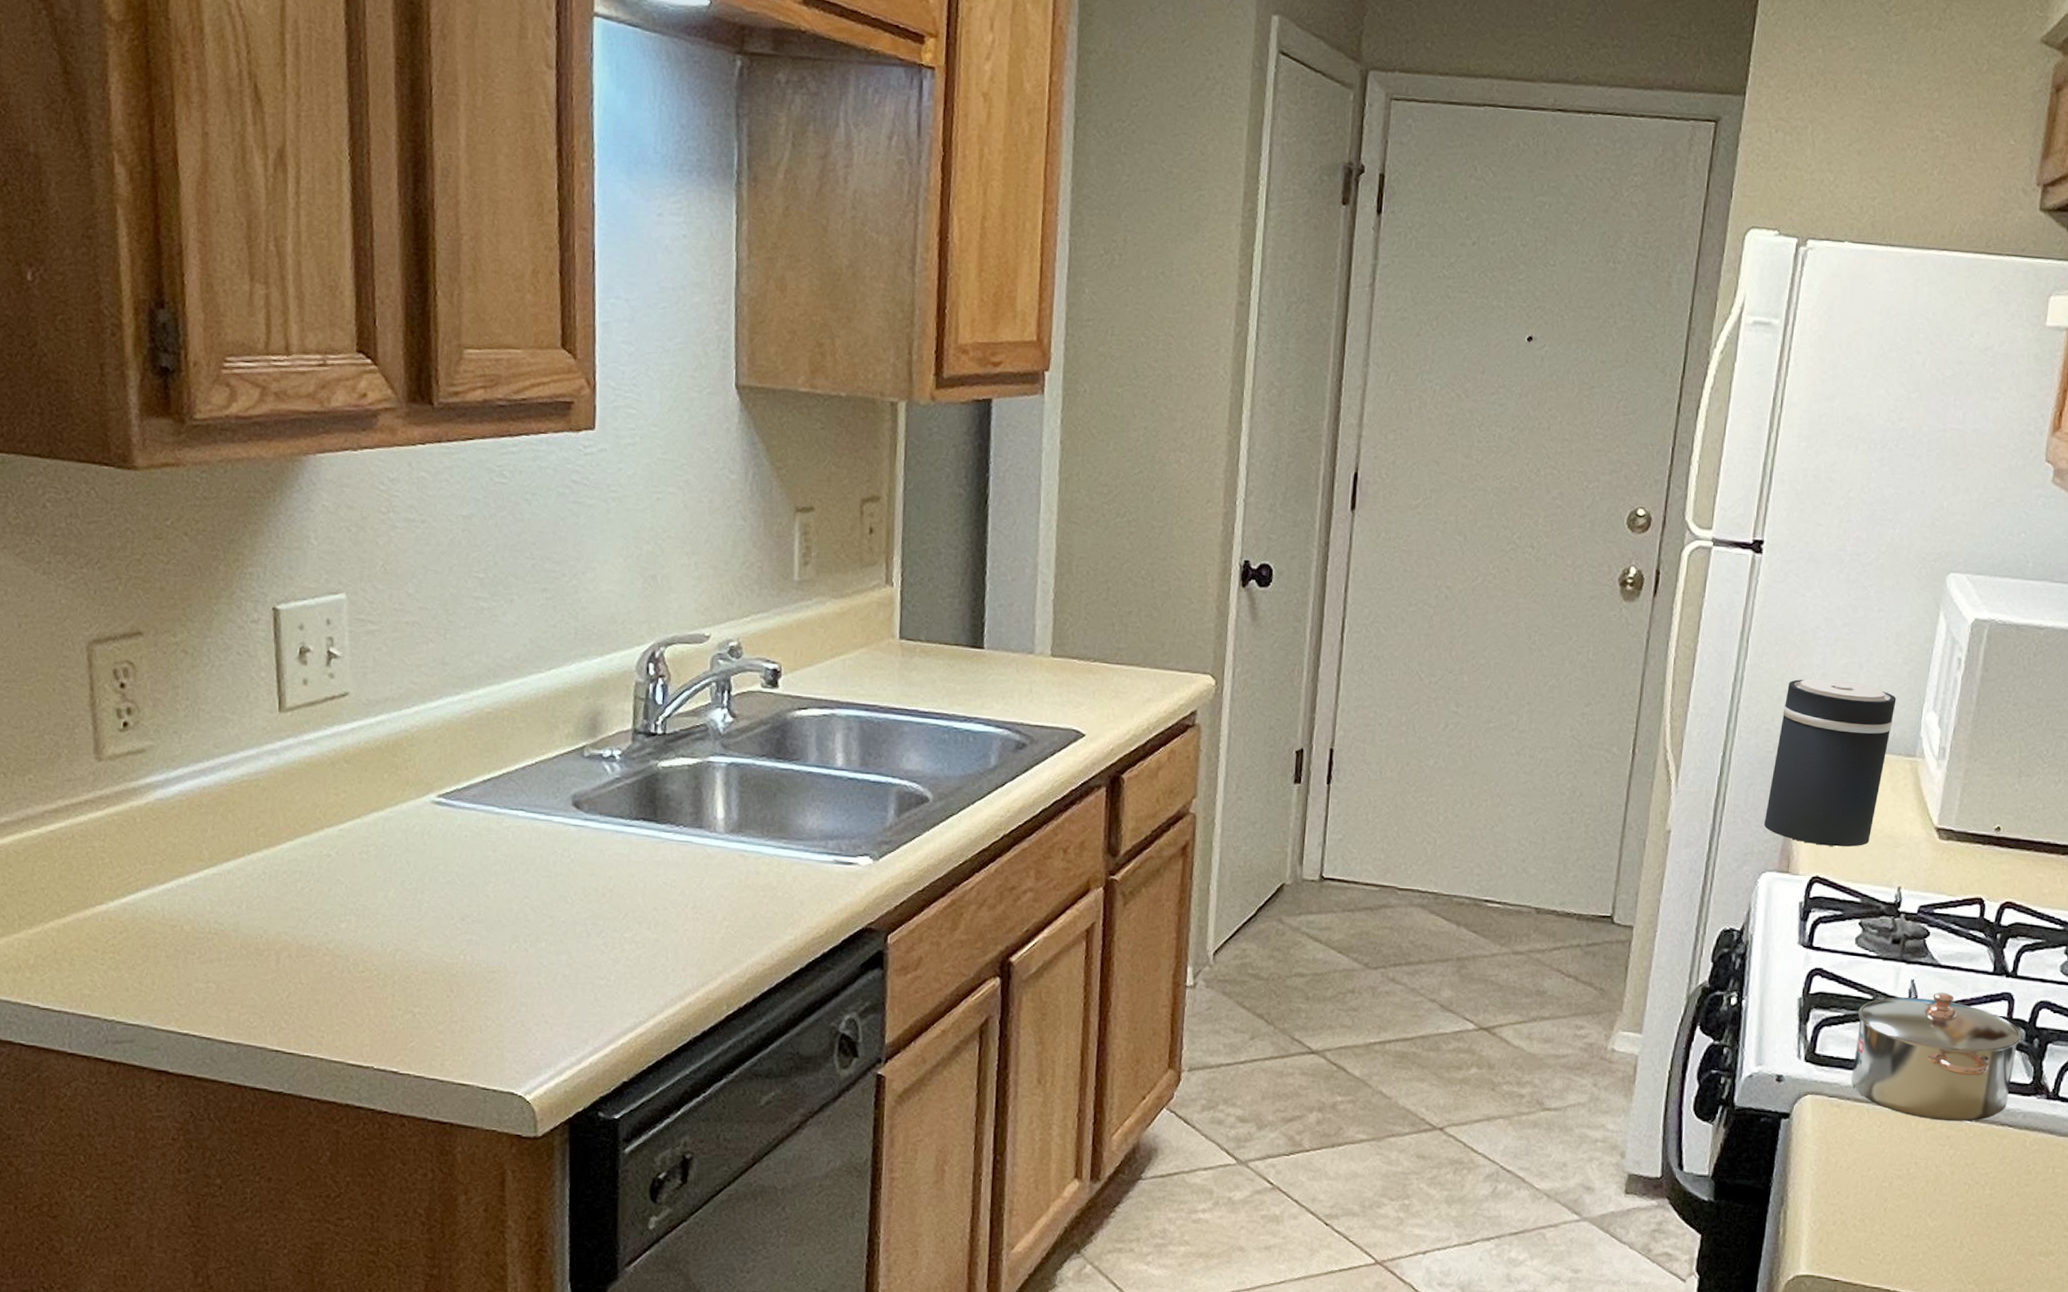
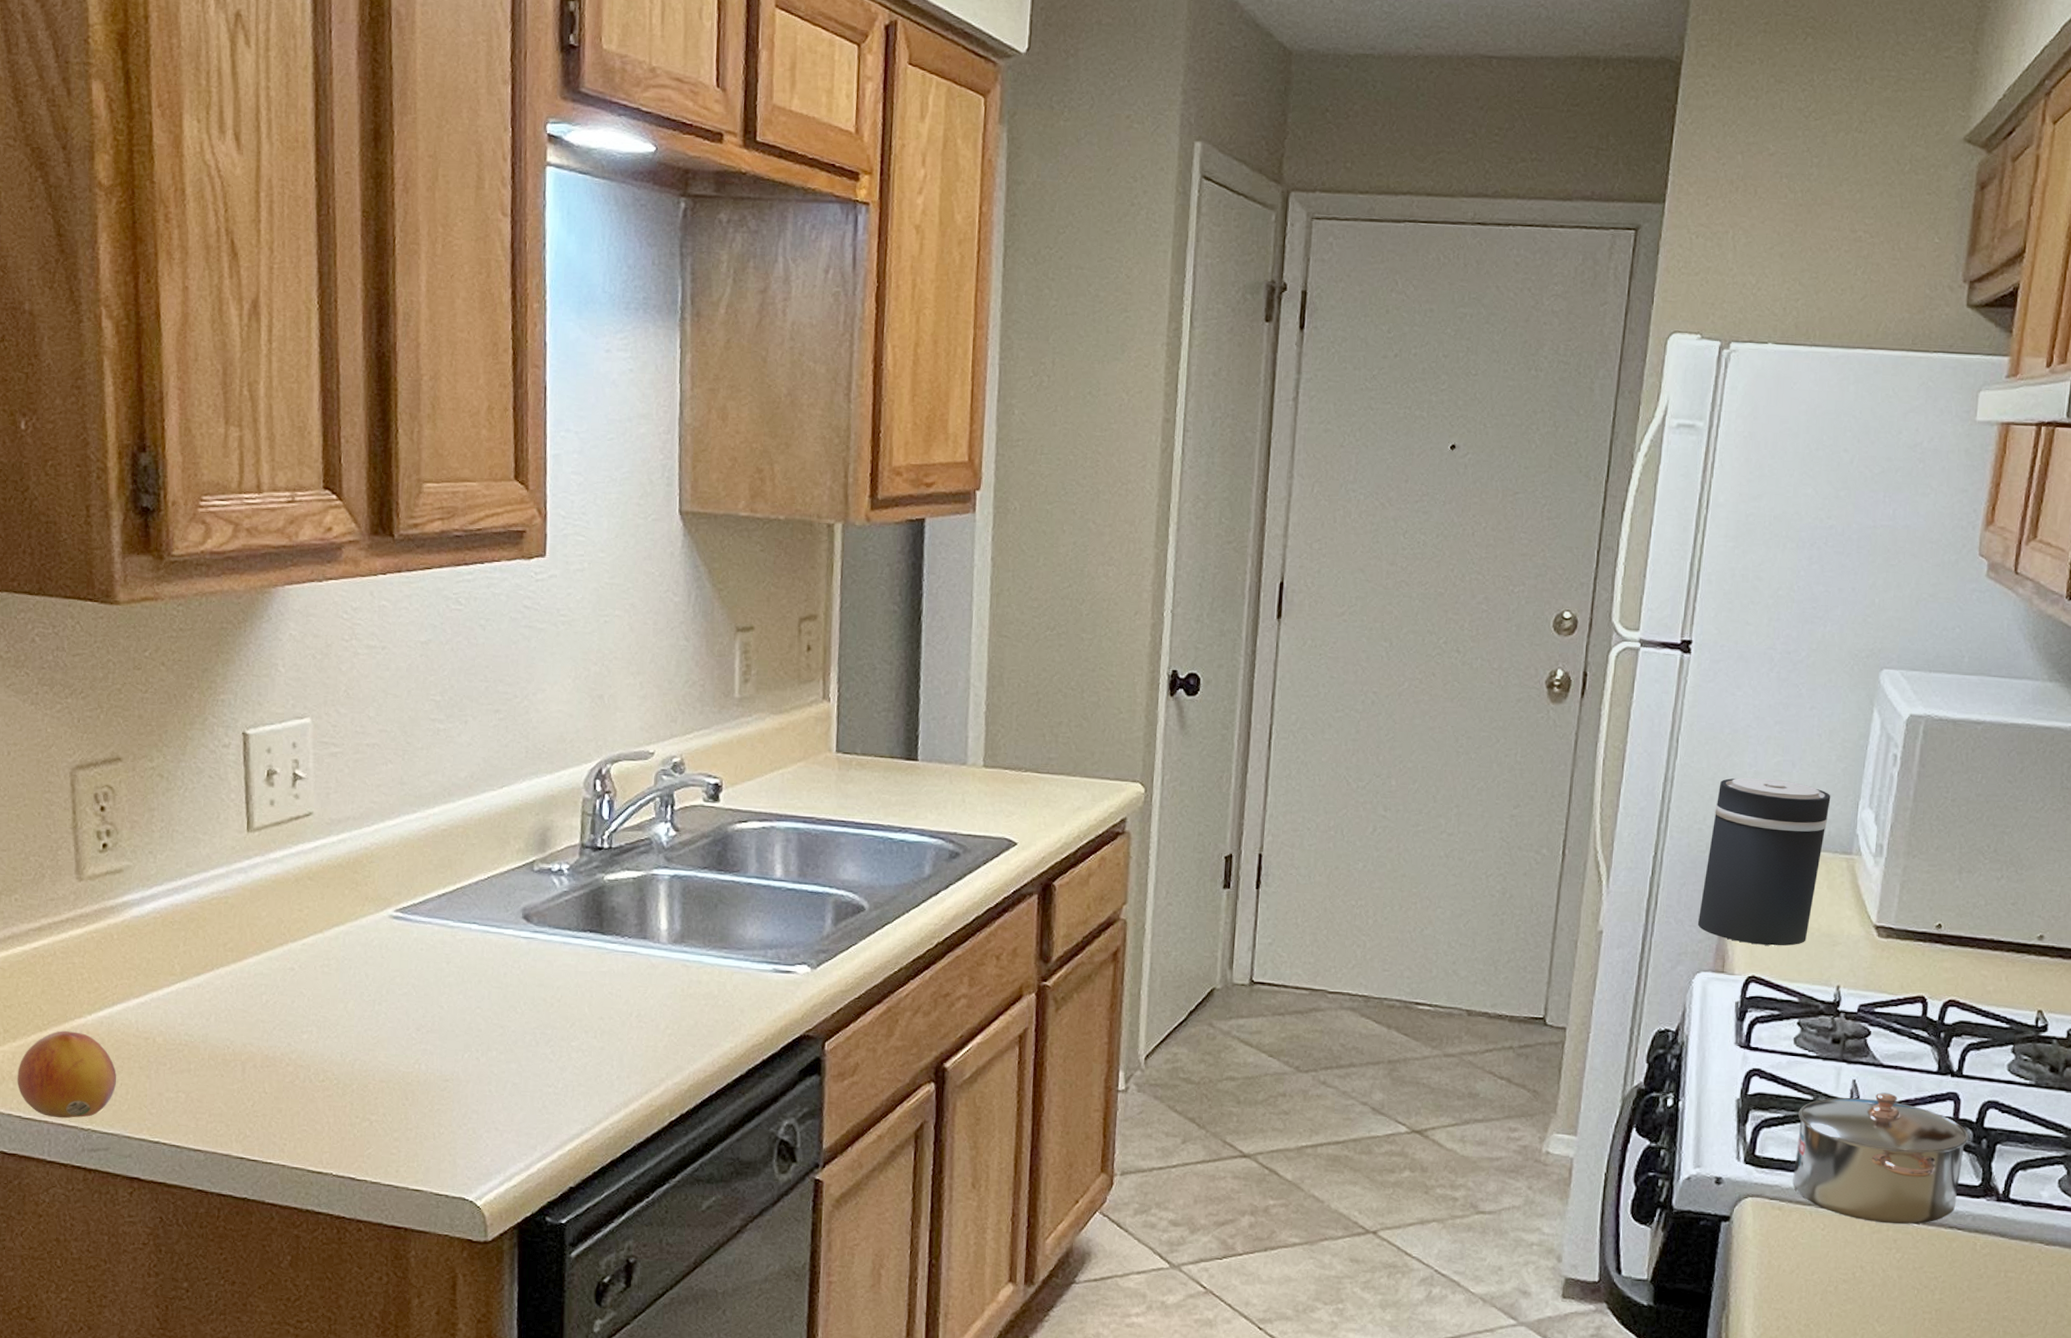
fruit: none [34,917,141,1009] -> present [17,1031,116,1119]

